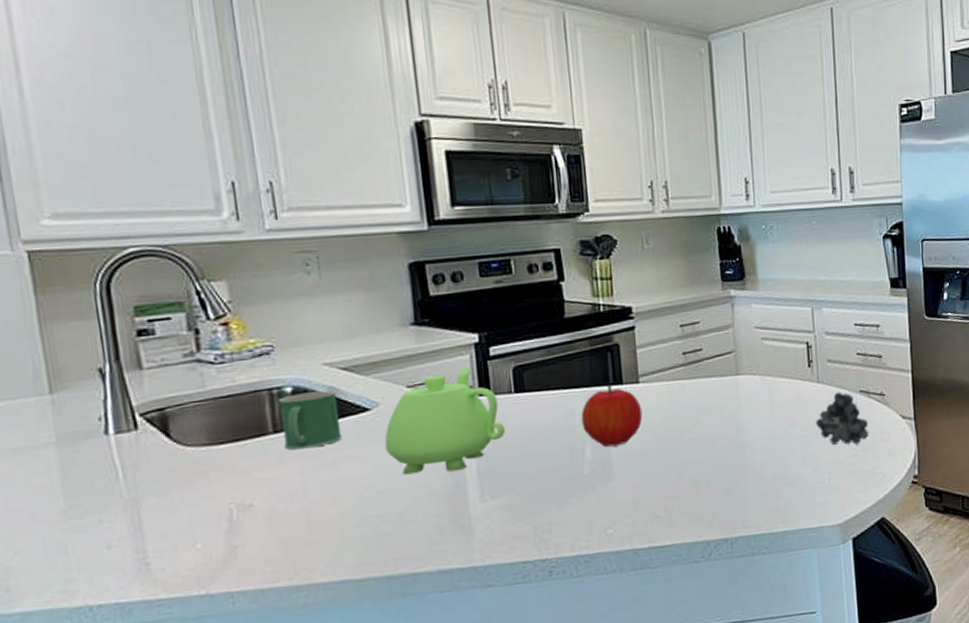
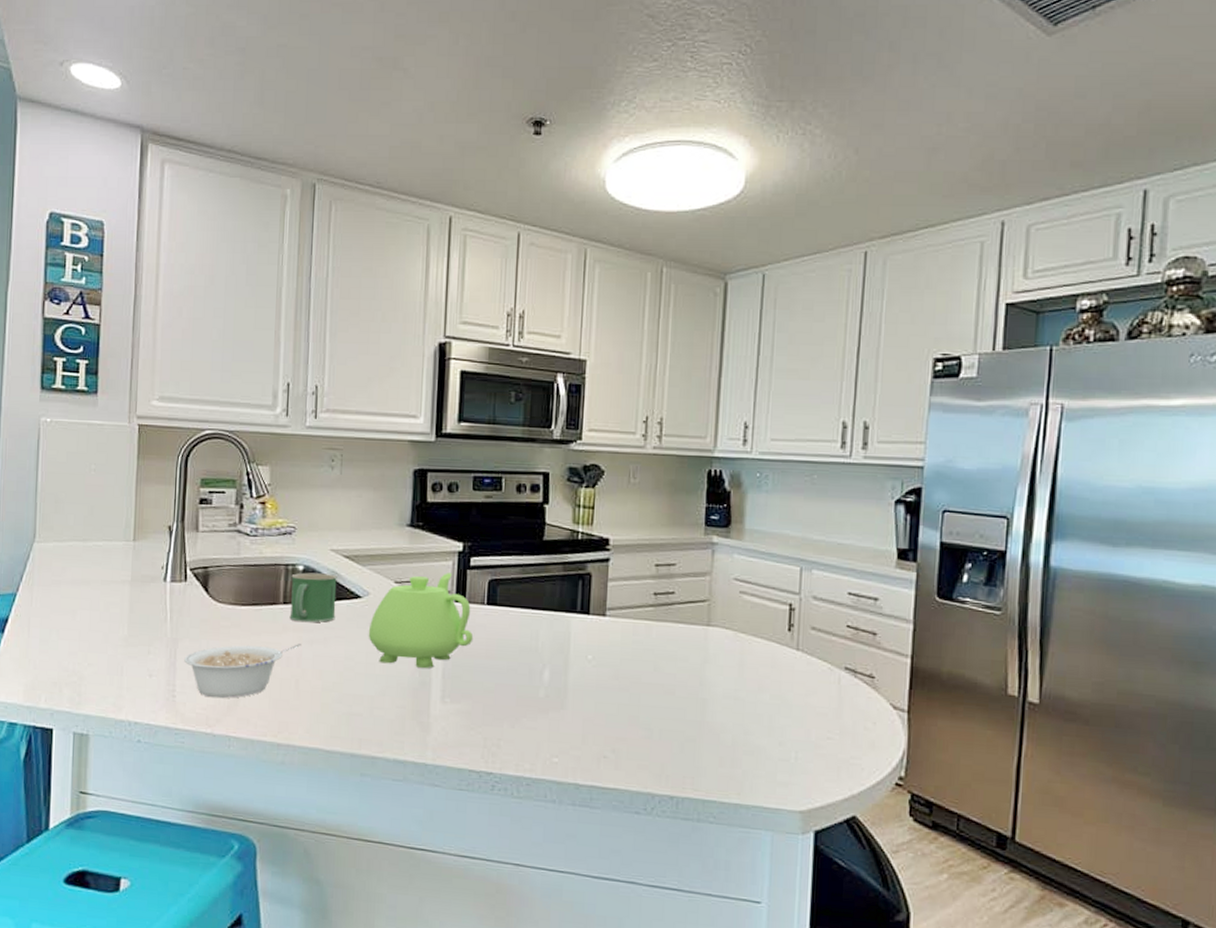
legume: none [153,473,305,555] -> present [184,644,301,699]
fruit: present [581,385,643,447] -> none [544,612,605,676]
fruit: present [816,392,869,445] -> none [789,664,850,727]

